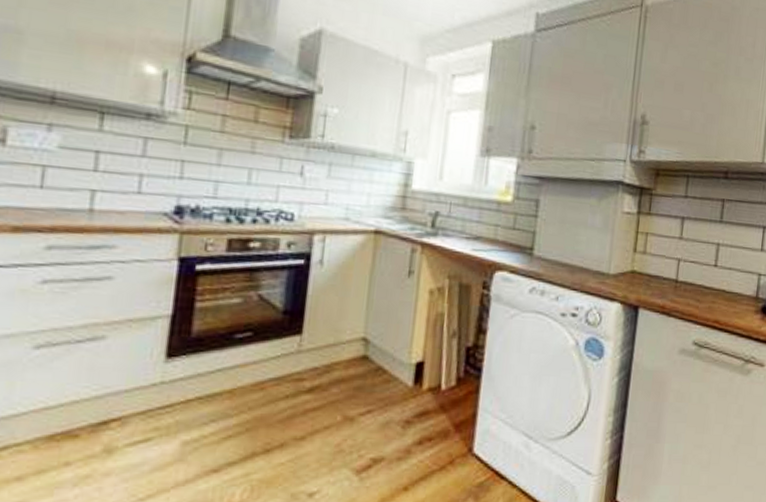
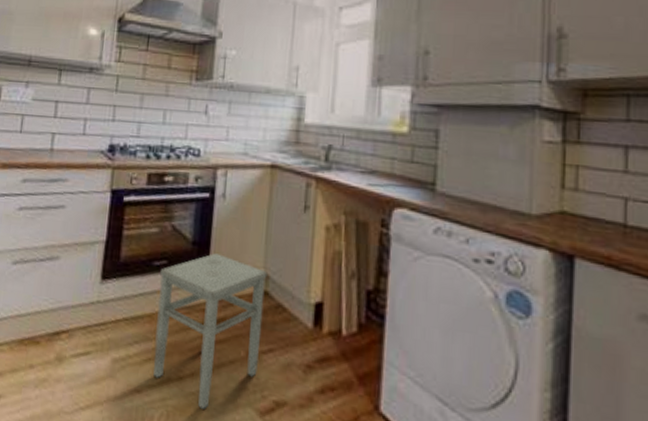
stool: none [235,322,368,477] -> present [153,253,268,409]

